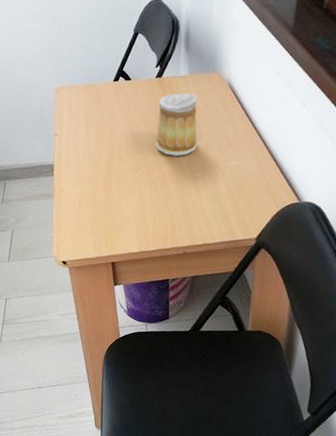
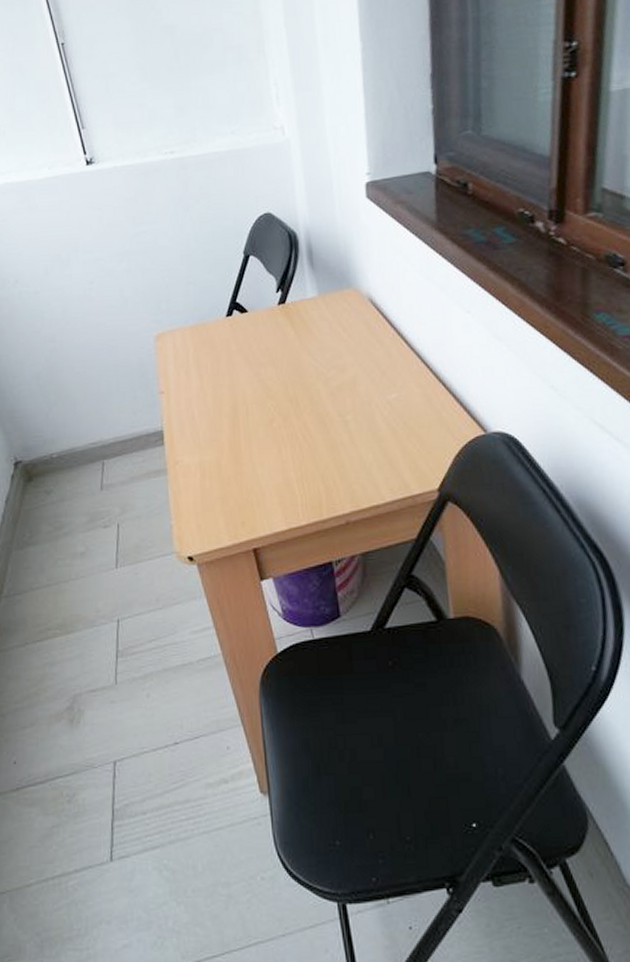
mug: present [155,93,198,157] -> none [286,317,343,398]

